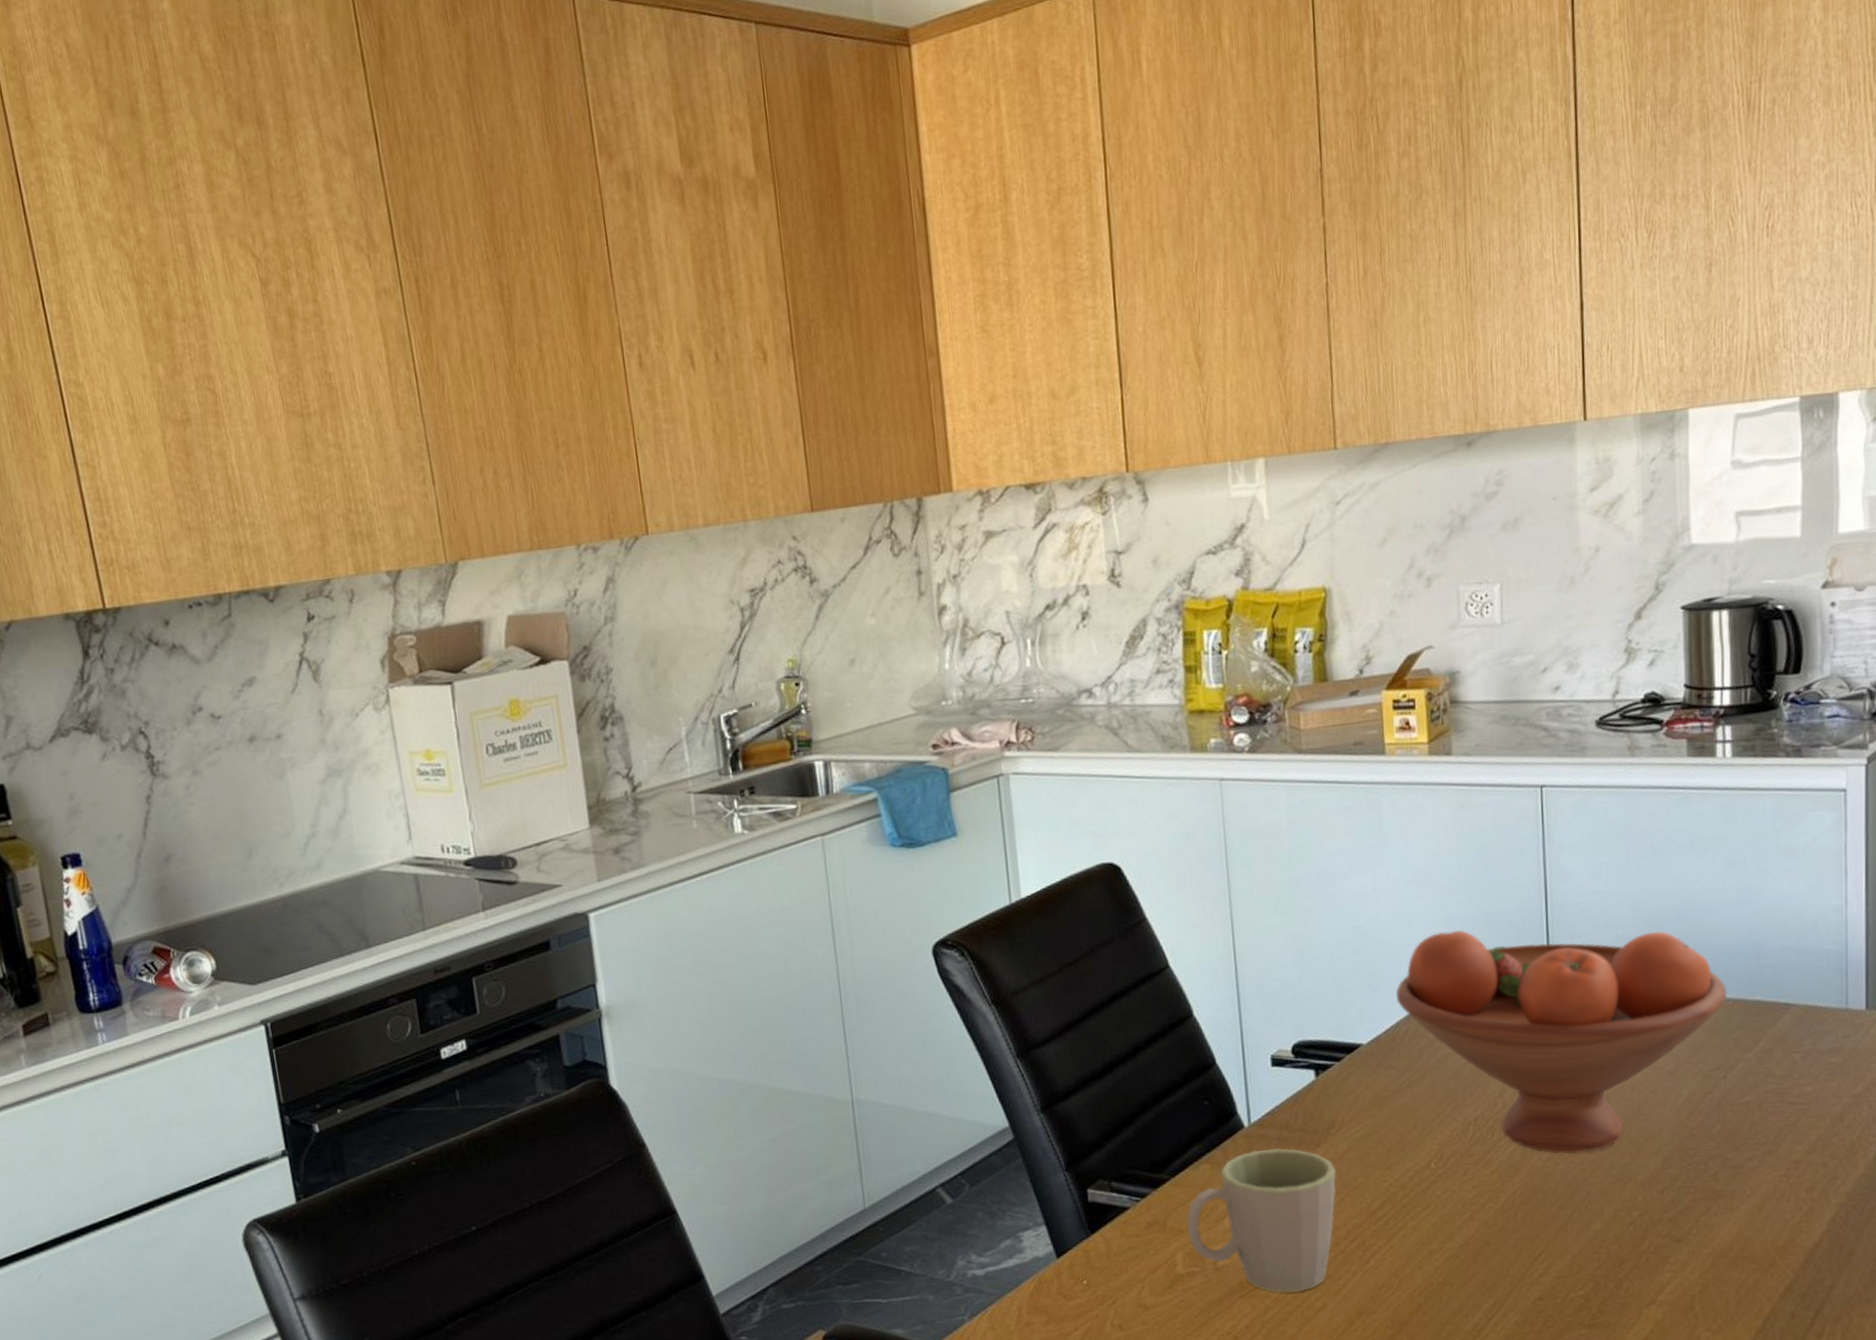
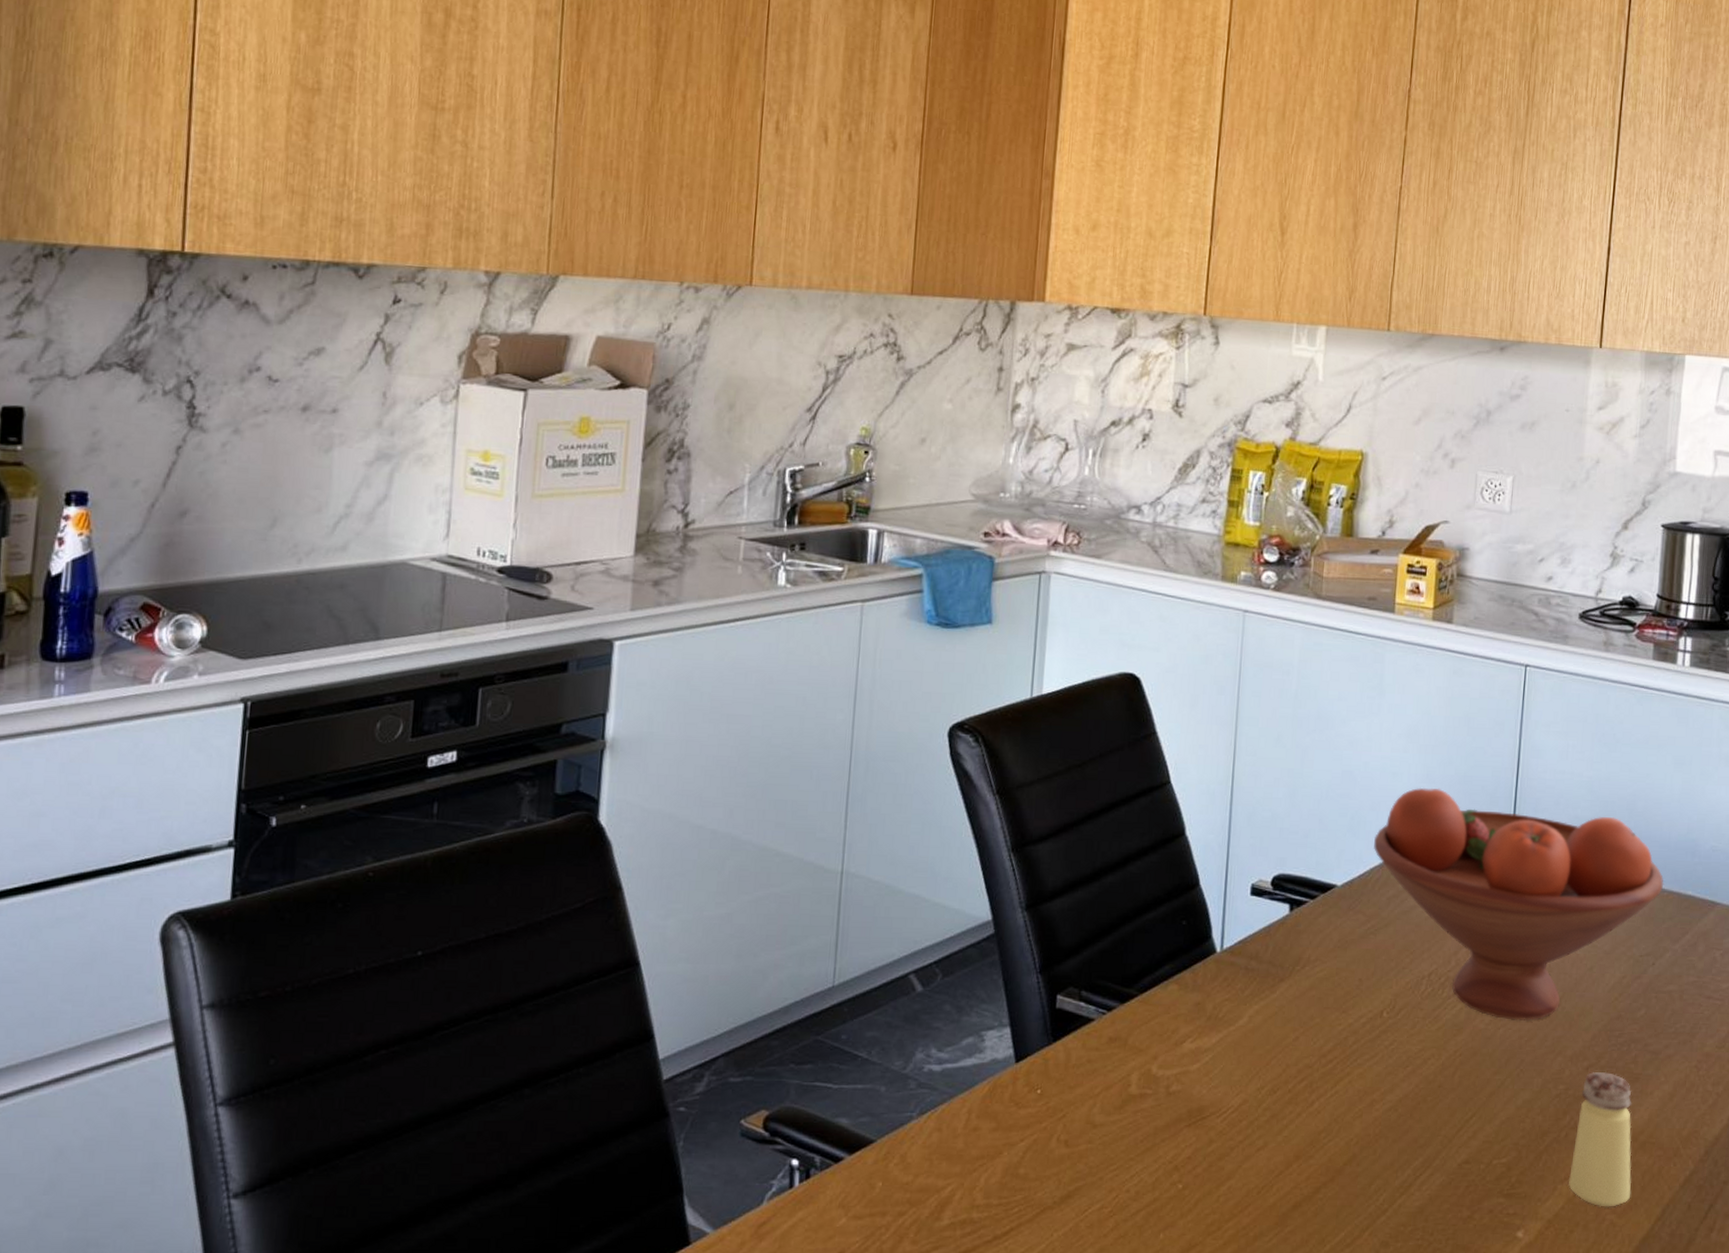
mug: present [1187,1148,1337,1293] -> none [1146,977,1296,1128]
saltshaker: none [1654,1192,1726,1327] -> present [1568,1071,1632,1207]

